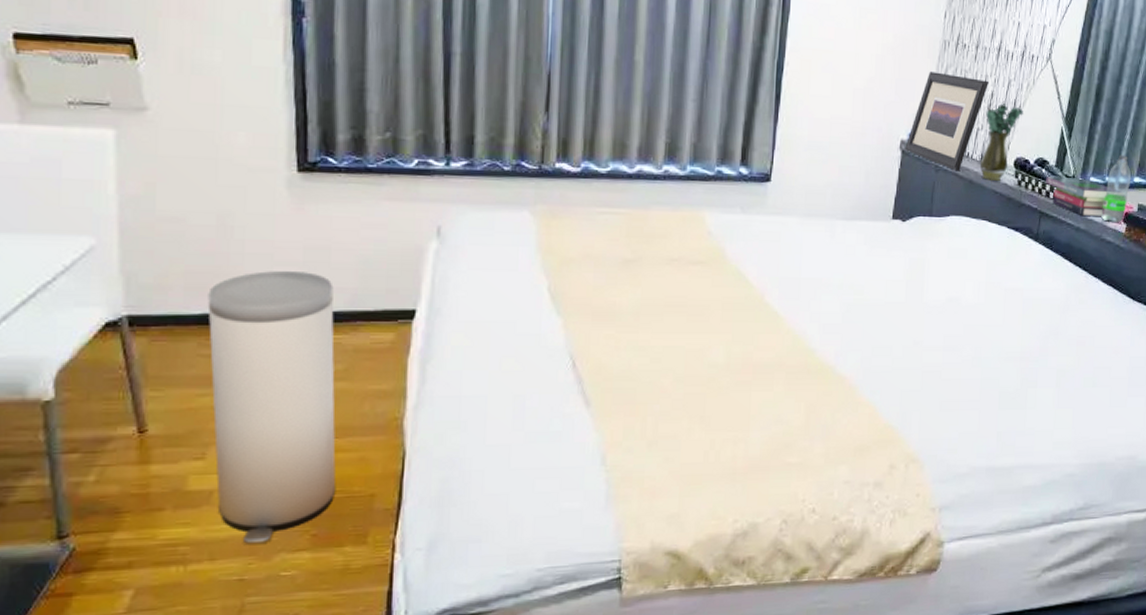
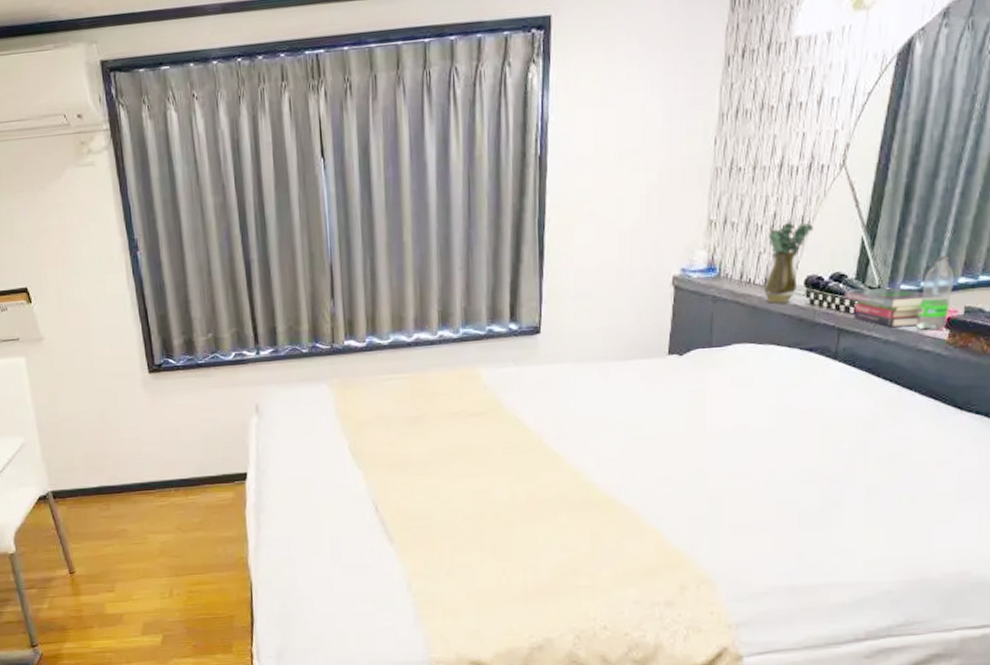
pedal bin: present [207,271,337,544] -> none [100,449,206,652]
picture frame: present [905,71,989,172] -> none [678,201,770,299]

